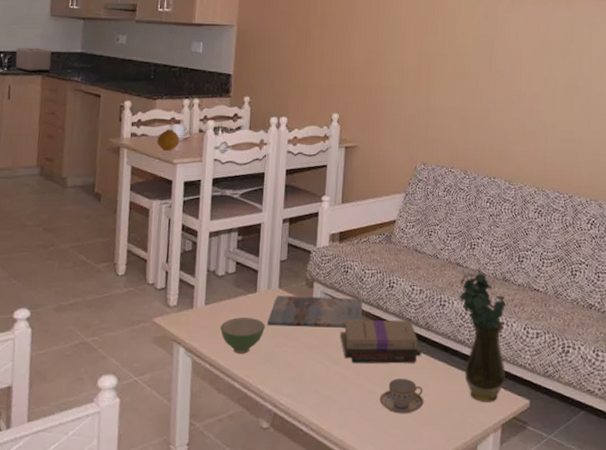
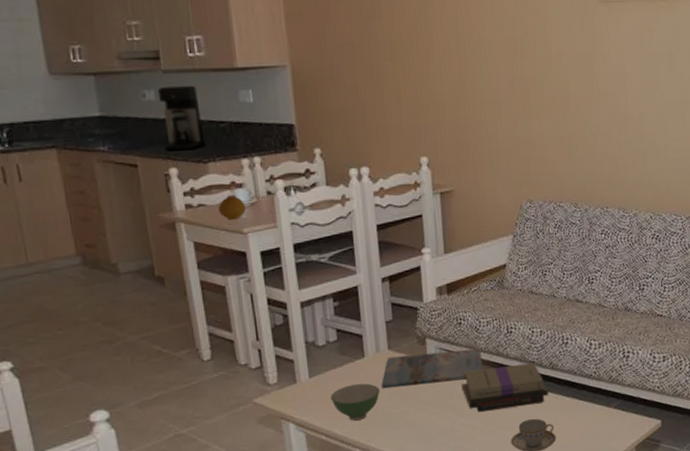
toaster: present [15,47,52,73] -> none [15,115,66,147]
coffee maker: none [124,33,160,88] -> present [157,85,206,152]
vase: present [460,269,507,402] -> none [581,303,636,429]

